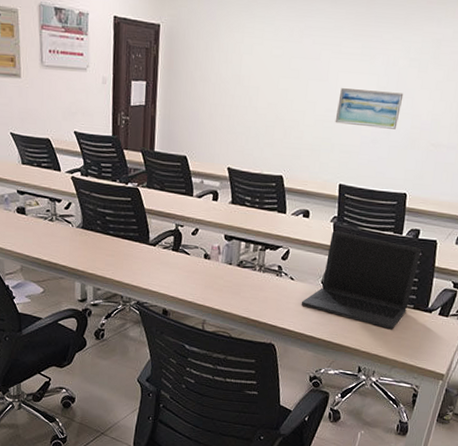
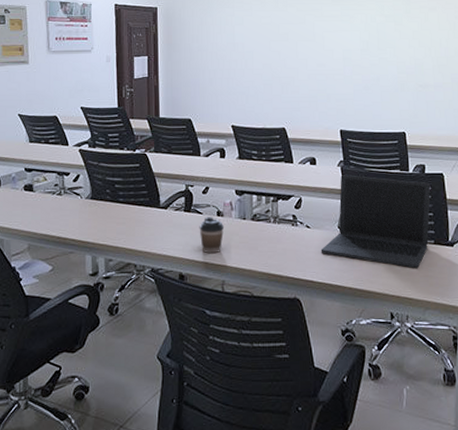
coffee cup: none [185,258,211,294] -> present [199,217,225,254]
wall art: present [335,88,404,129] -> none [327,44,386,76]

